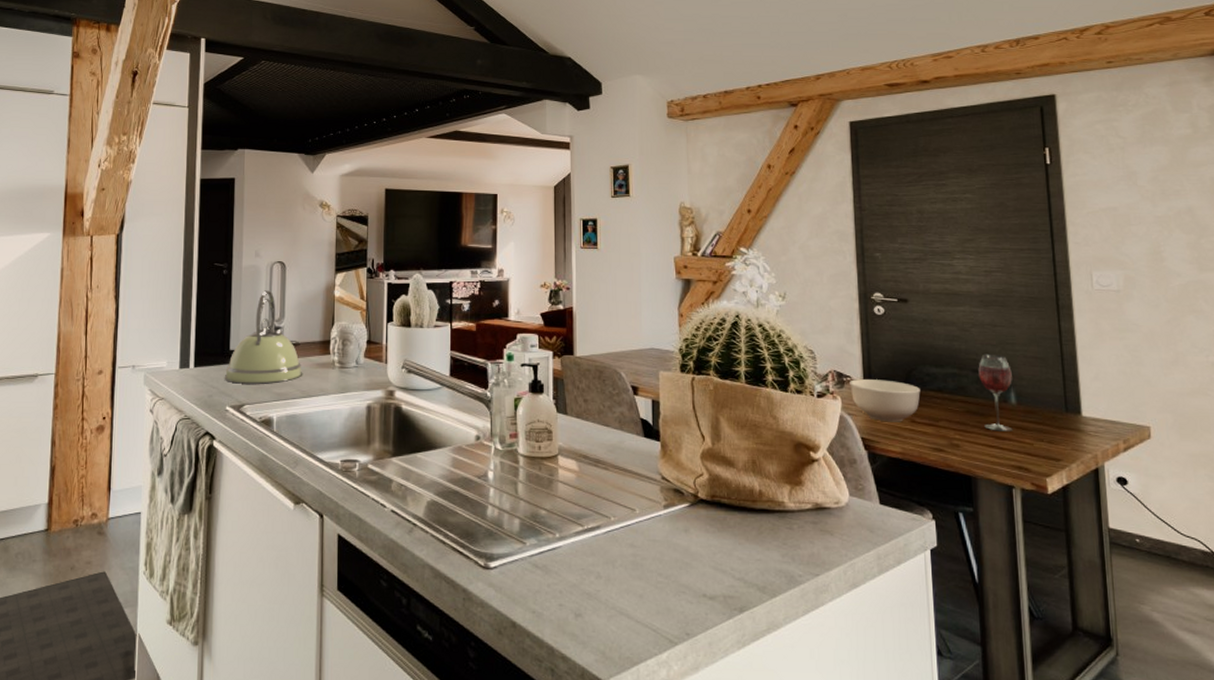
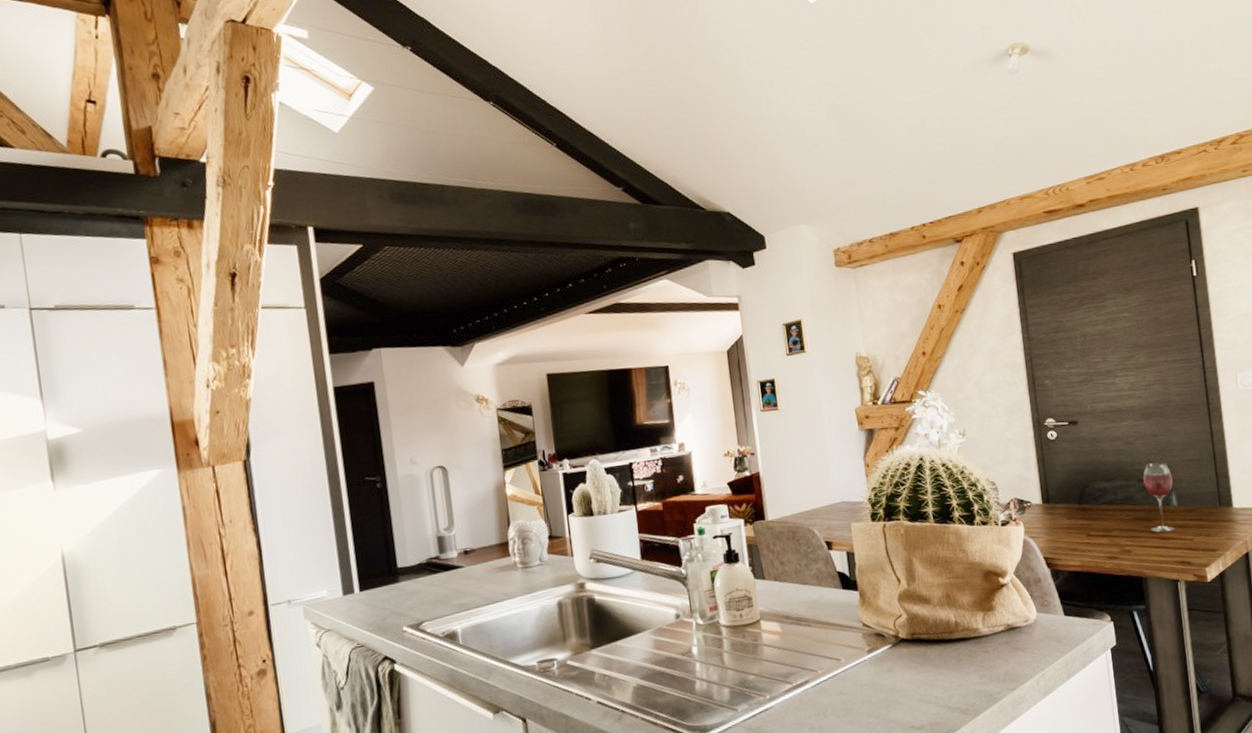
kettle: present [224,290,302,384] -> none [395,498,483,602]
bowl: present [850,379,921,422] -> none [1030,500,1094,540]

